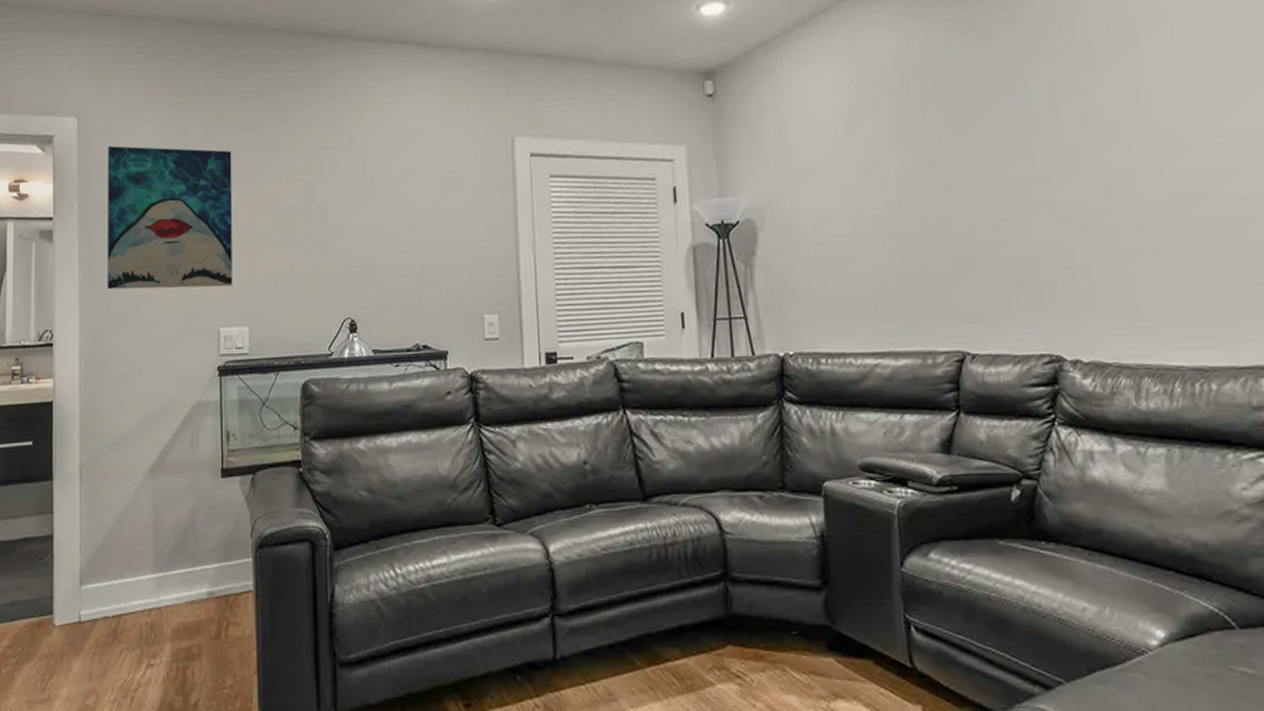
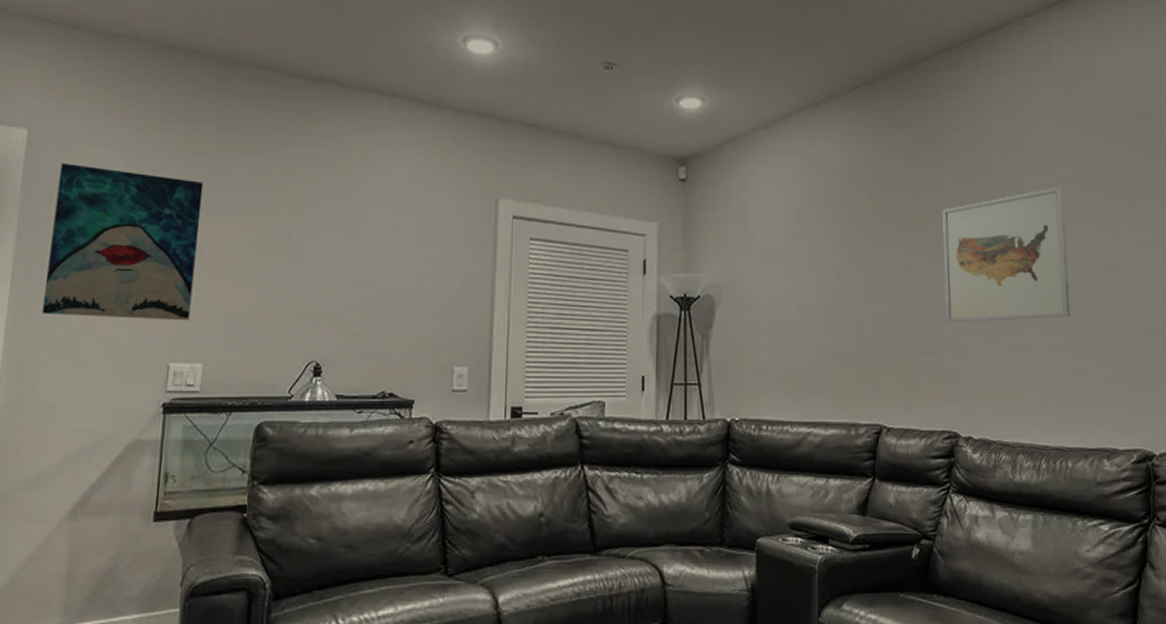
wall art: none [1027,51,1207,227] -> present [942,187,1071,322]

